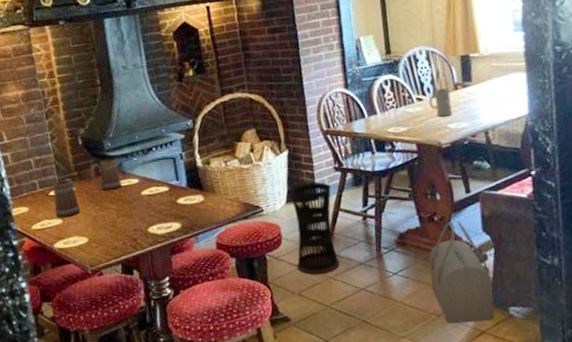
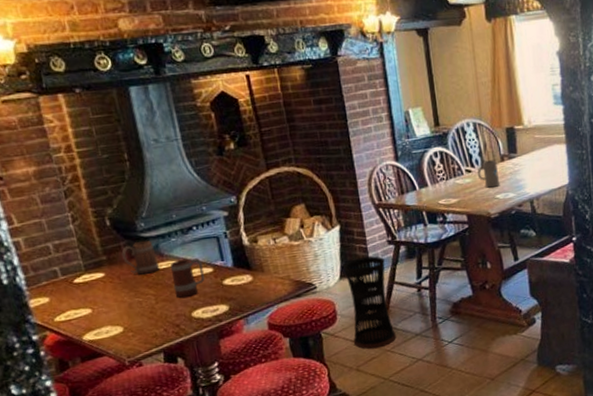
beer mug: present [52,178,80,218] -> none [77,263,112,308]
beer mug: none [131,177,161,215] -> present [170,258,205,299]
handbag: present [429,221,495,323] -> none [482,287,543,385]

